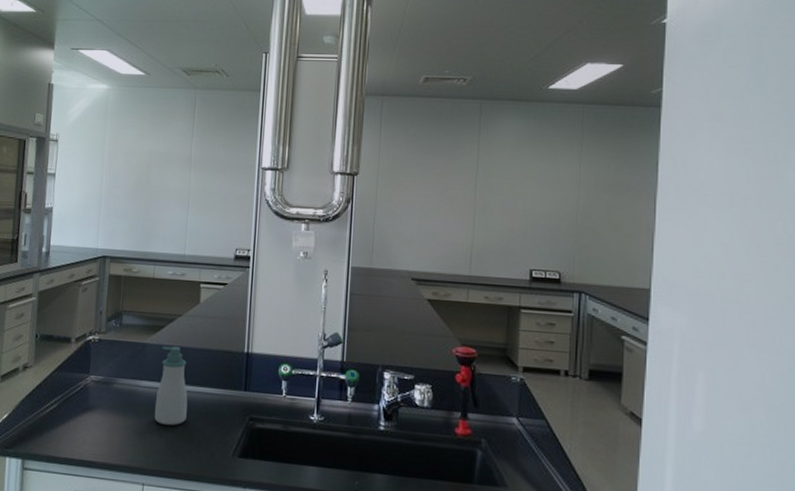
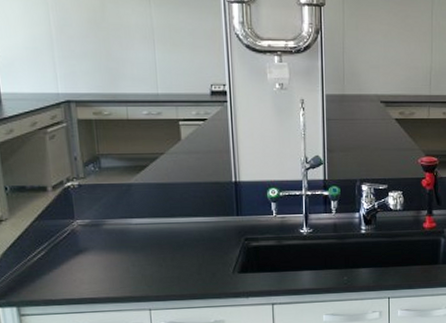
soap bottle: present [154,346,188,425] -> none [148,183,184,255]

